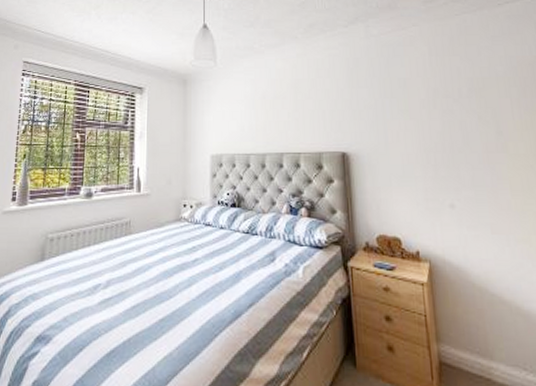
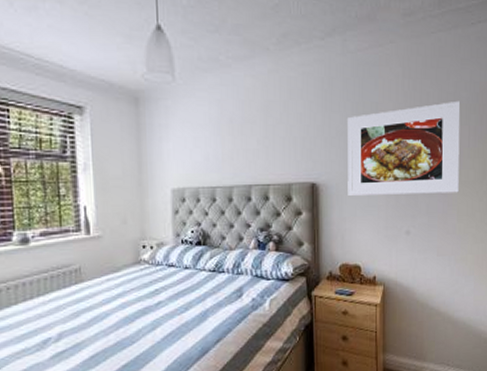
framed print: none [374,74,508,166] -> present [346,100,461,196]

